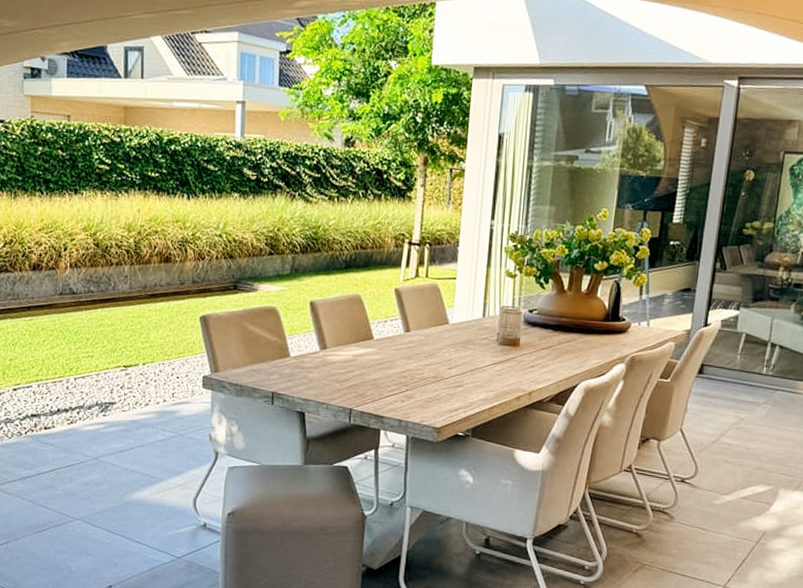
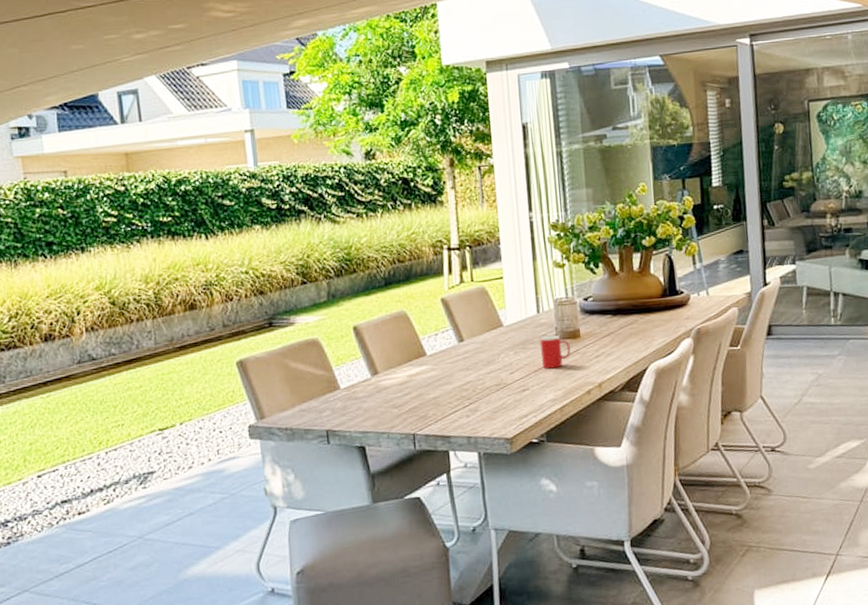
cup: none [479,339,508,371] -> present [539,335,570,369]

